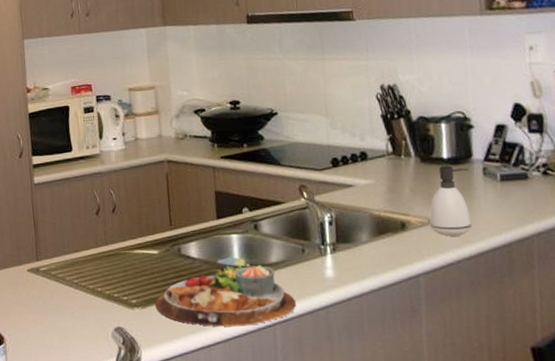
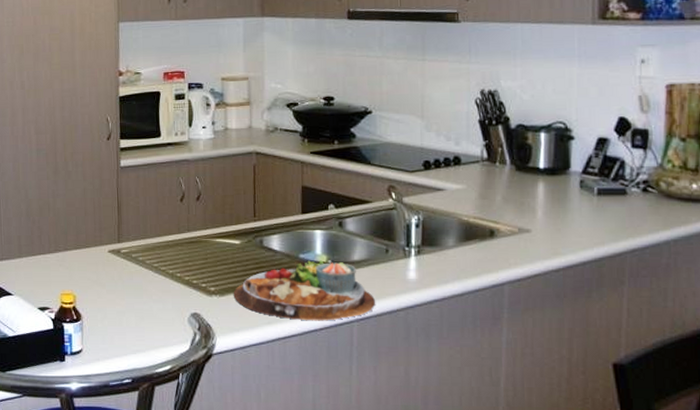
soap dispenser: present [429,165,472,237] -> none [519,175,566,247]

